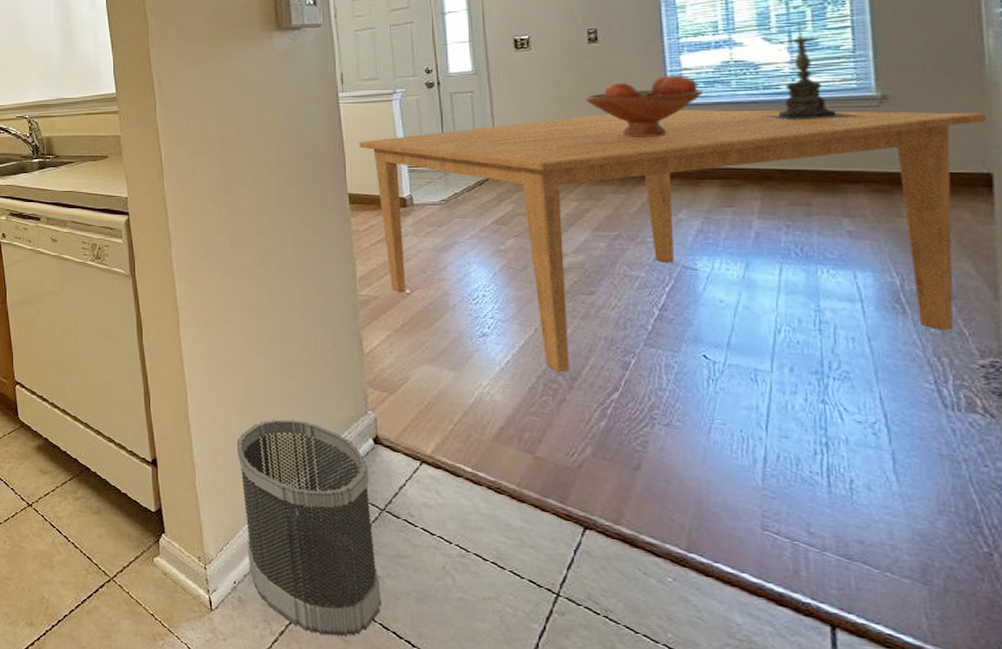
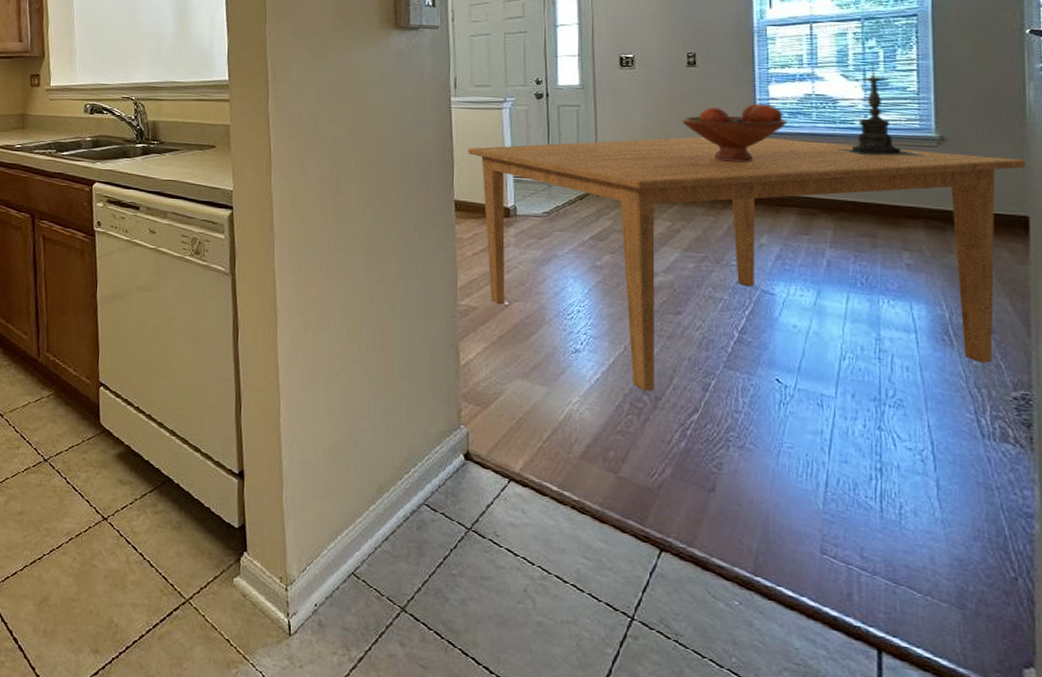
wastebasket: present [236,419,381,638] -> none [327,431,463,664]

